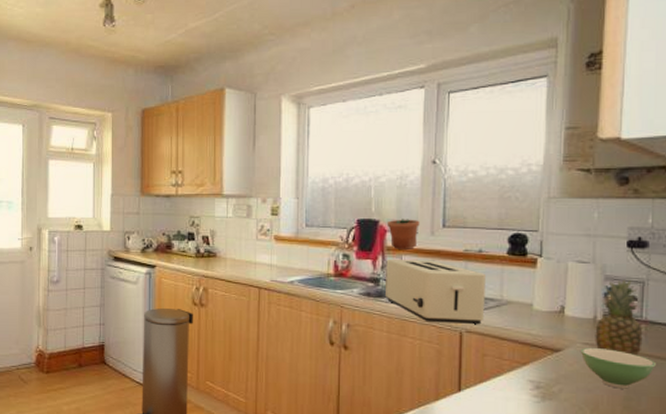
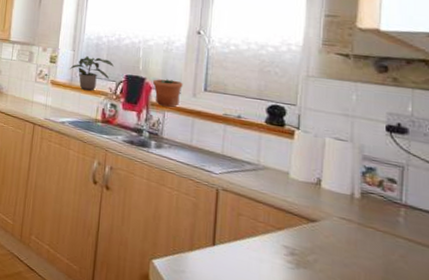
potted plant: none [295,203,344,242] -> present [70,56,115,91]
toaster: present [386,258,487,325] -> none [147,113,245,185]
bowl: present [580,347,656,389] -> none [336,222,416,270]
fruit: present [595,279,643,355] -> none [352,161,403,238]

